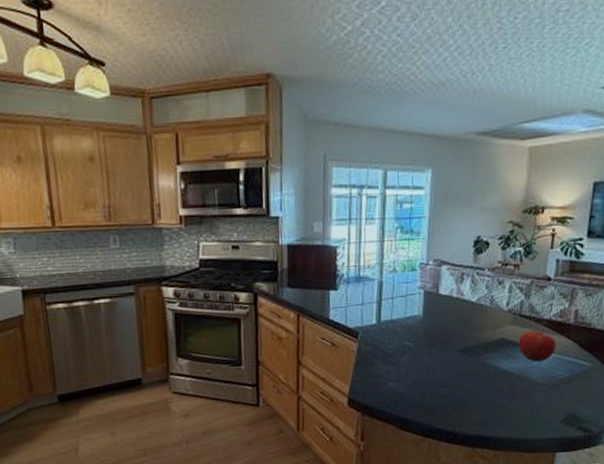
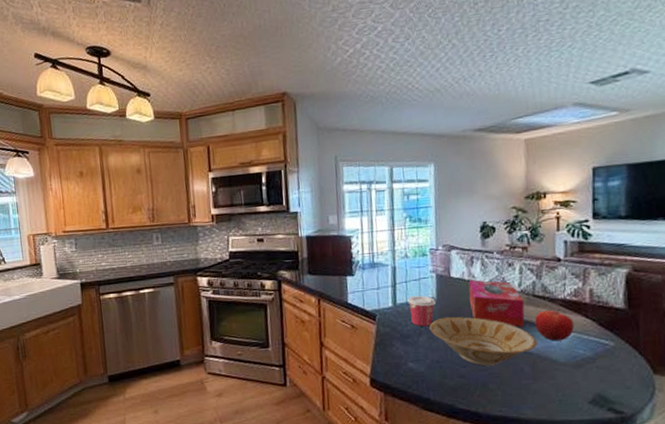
cup: none [392,313,421,345] -> present [407,295,435,326]
bowl: none [413,335,519,387] -> present [429,316,538,366]
tissue box: none [455,297,511,347] -> present [468,280,525,327]

